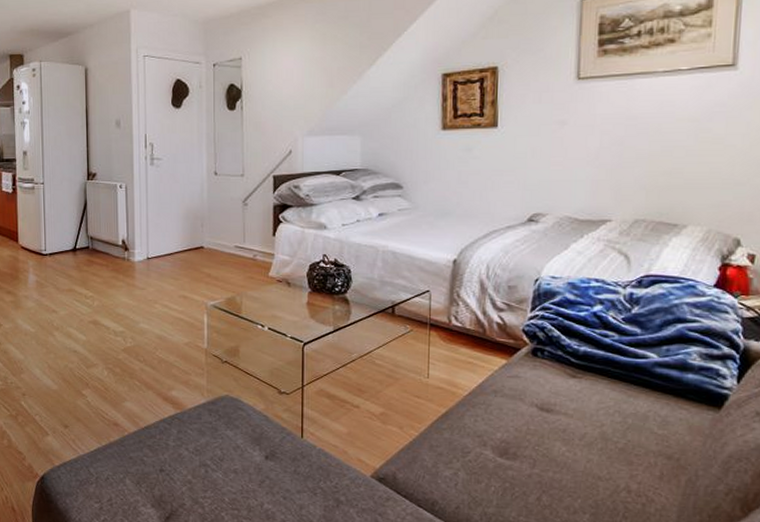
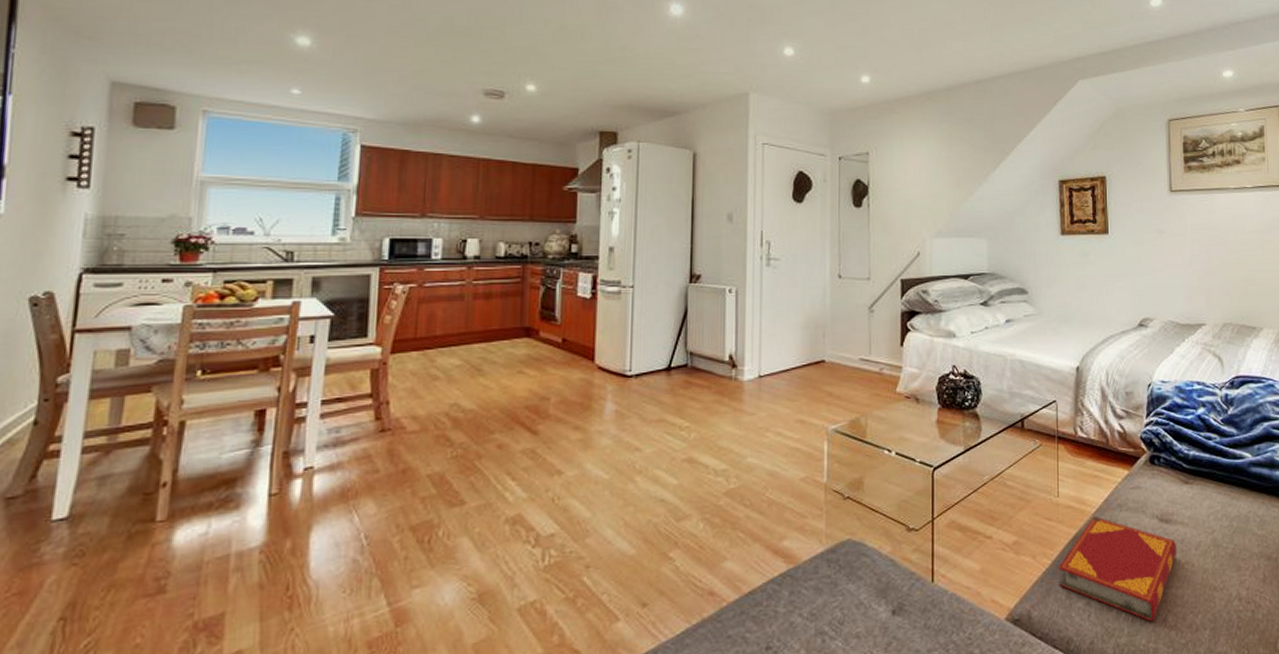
hardback book: none [425,398,558,498] -> present [1058,516,1177,622]

